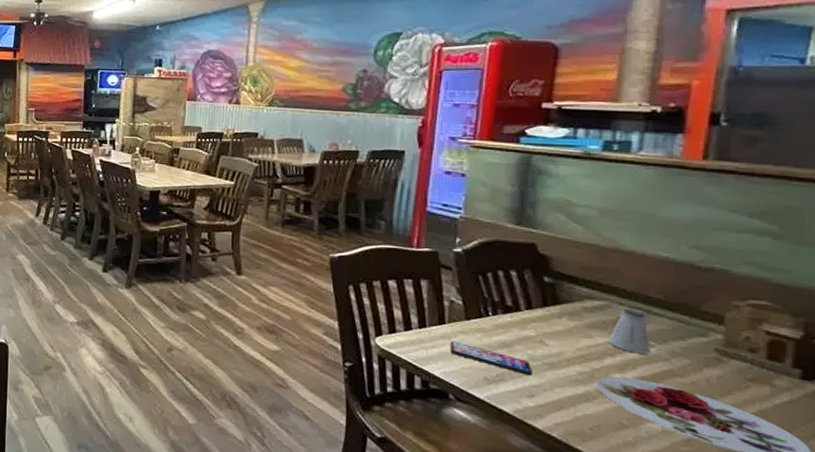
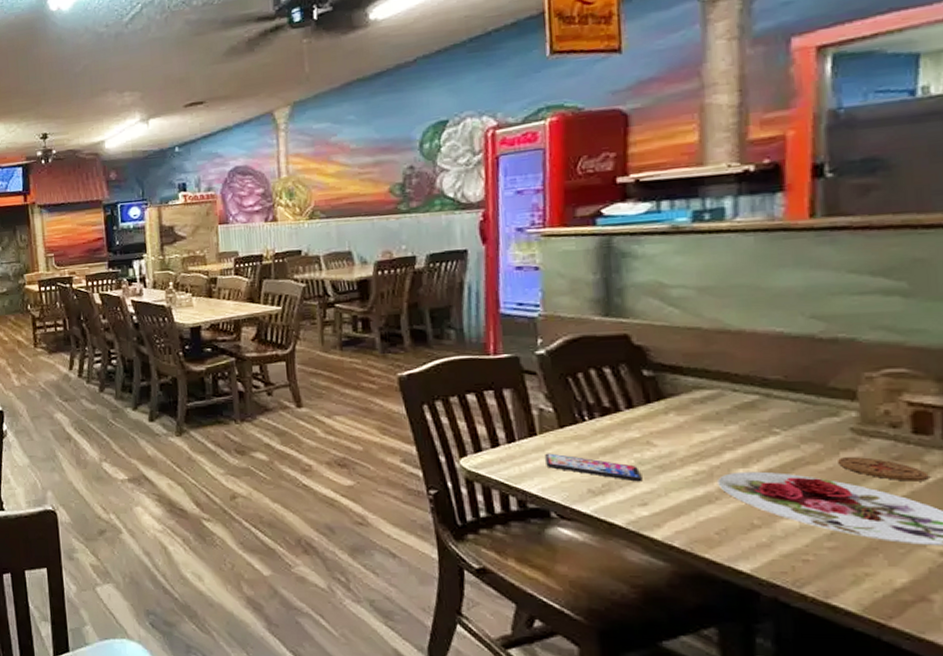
saltshaker: present [608,308,651,355] -> none [724,394,776,444]
coaster: none [700,373,777,402] -> present [836,457,929,482]

